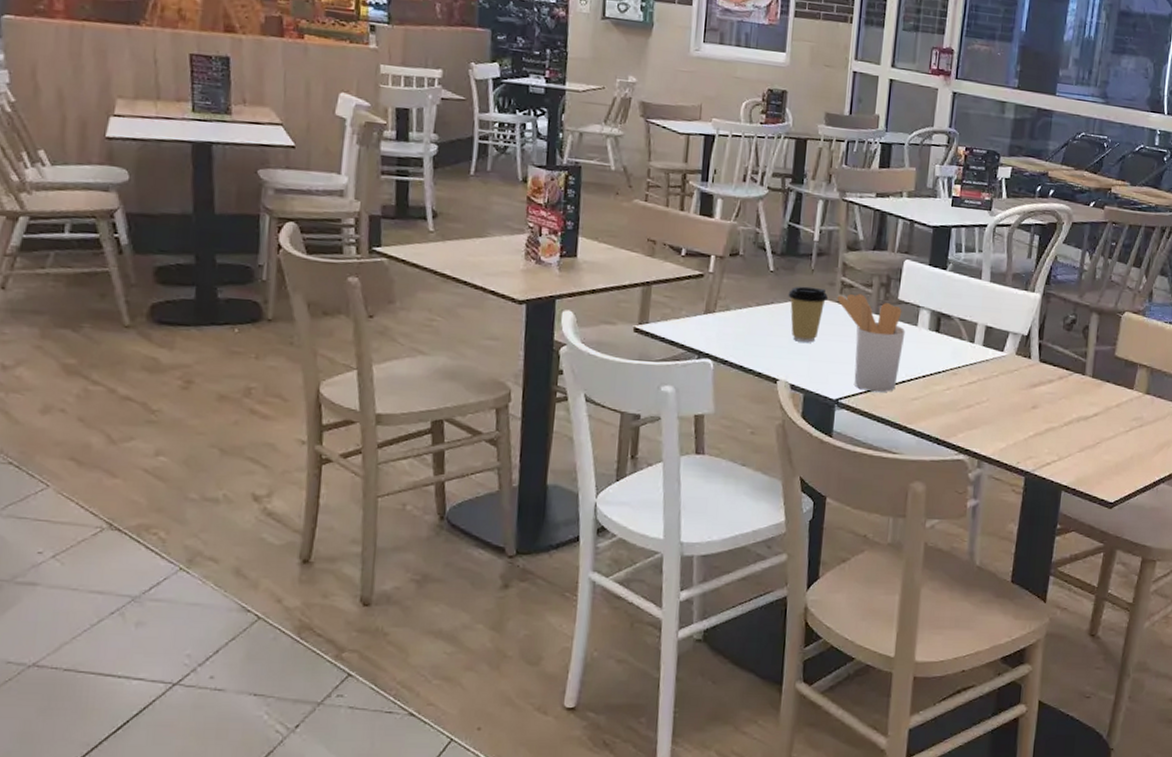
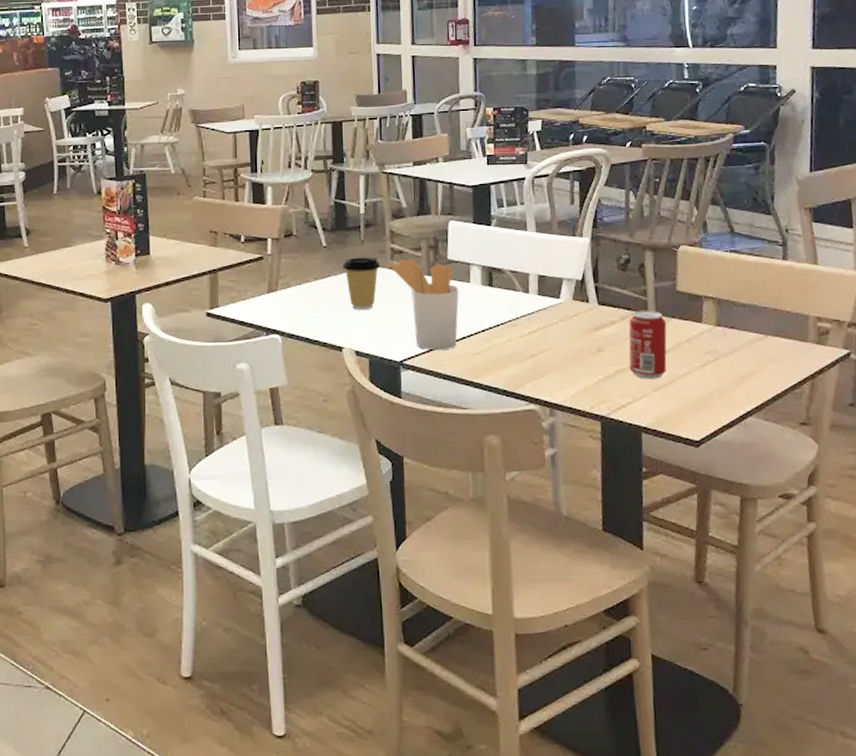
beverage can: none [1059,371,1101,440] -> present [628,310,667,379]

